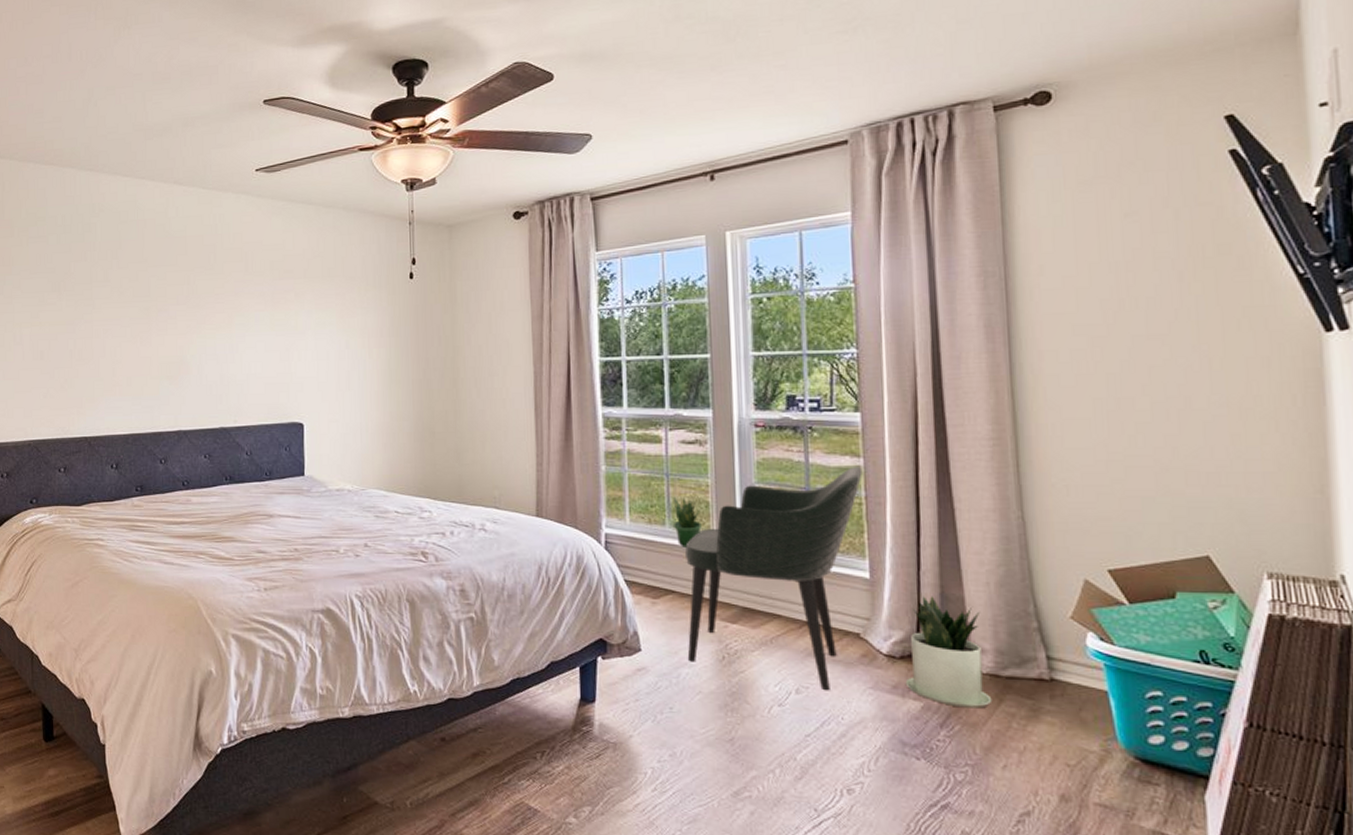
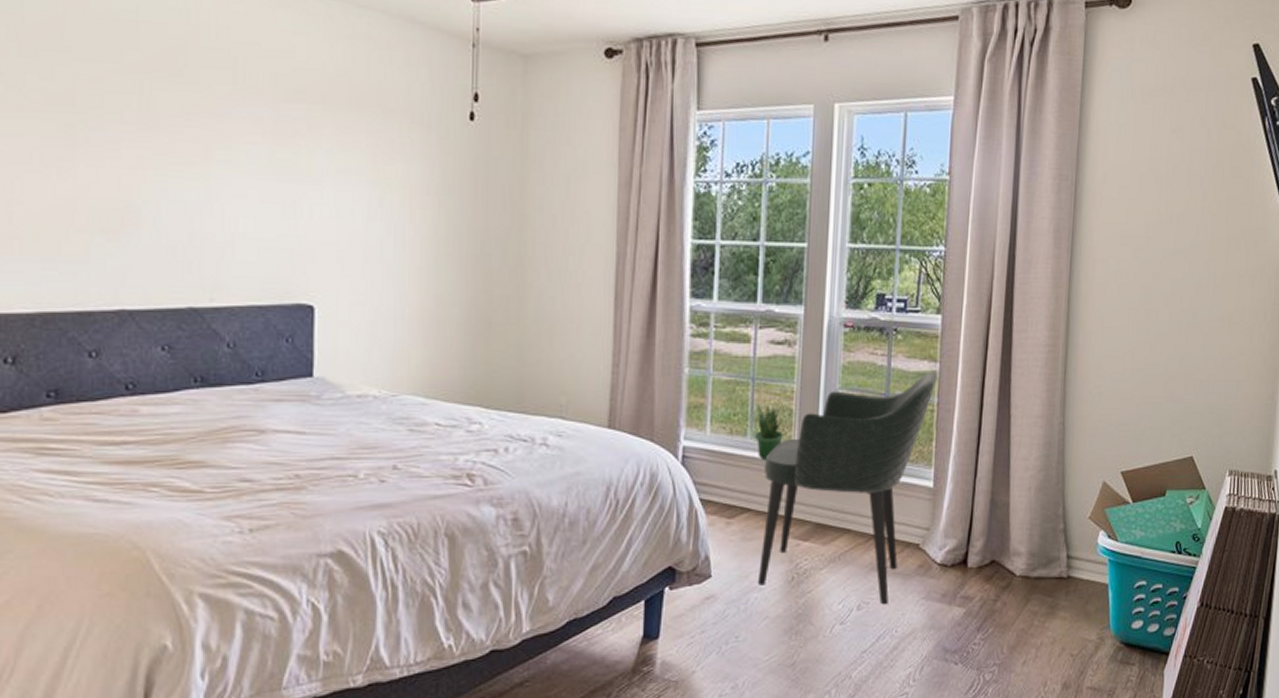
planter: present [905,596,992,709] -> none [953,503,1021,611]

